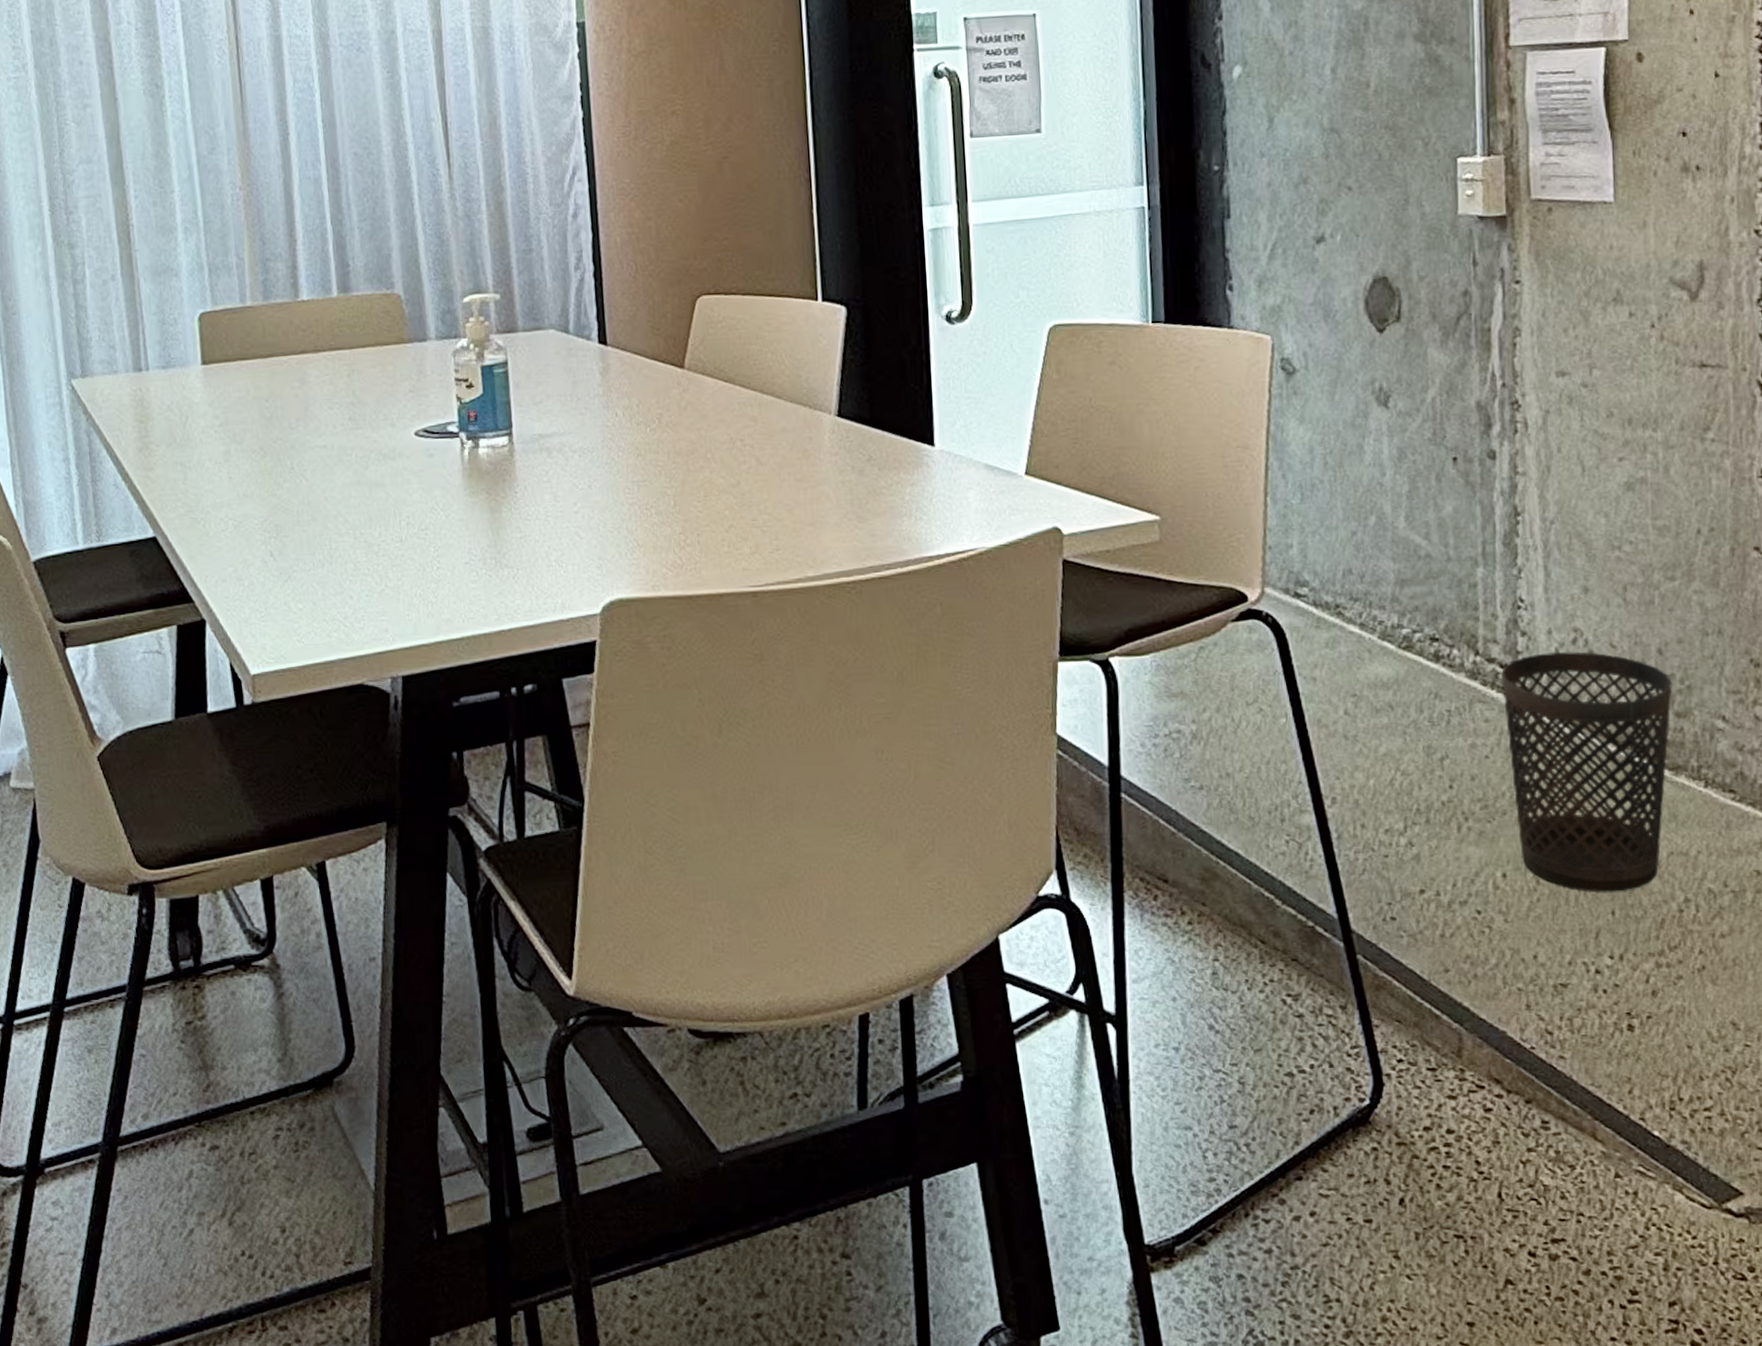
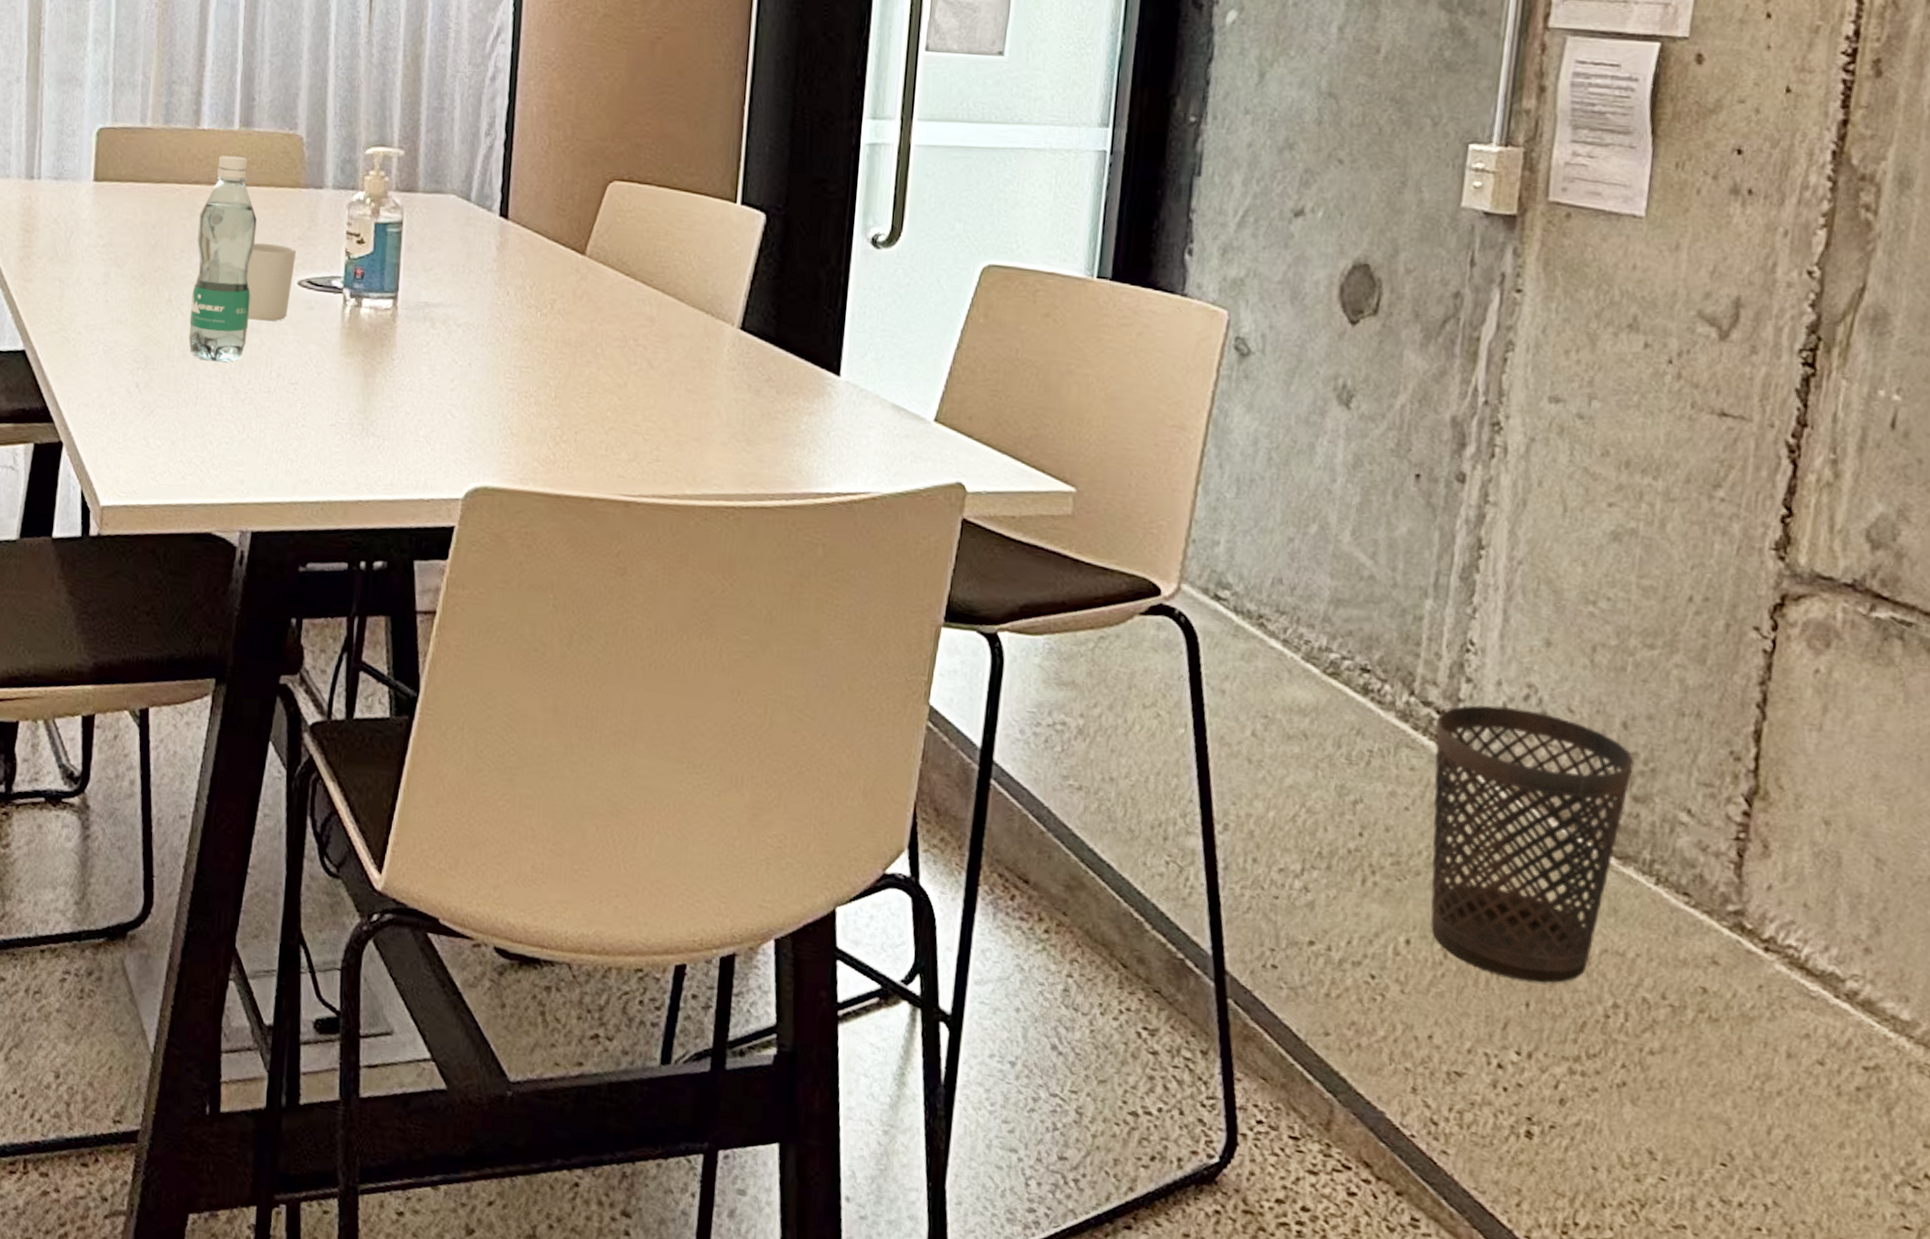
bottle: none [309,322,373,521] -> present [188,155,257,362]
mug: none [363,400,410,475] -> present [246,243,296,321]

